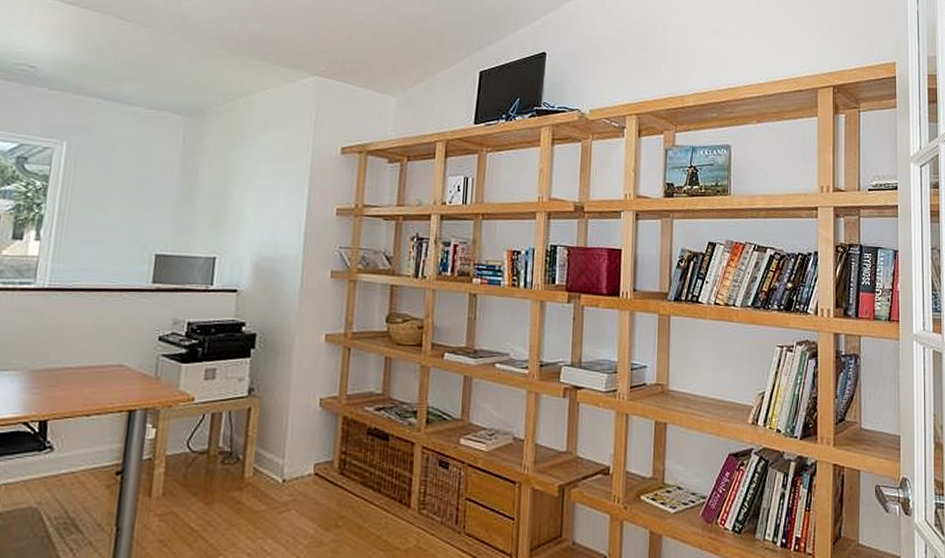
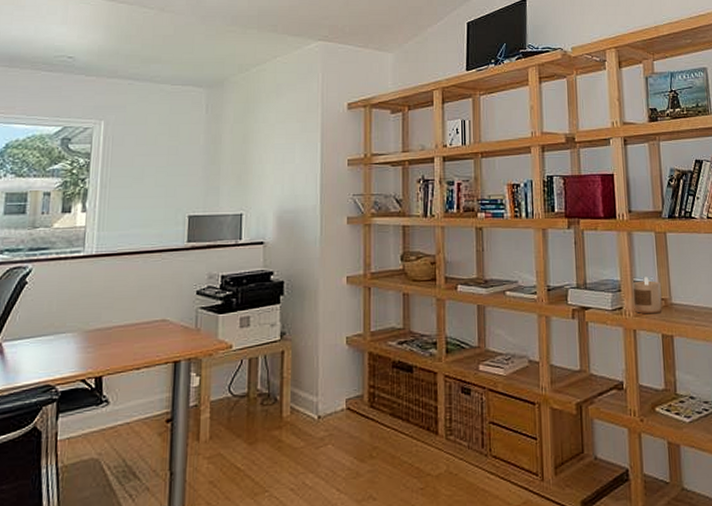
candle: none [629,360,659,400] -> present [632,276,662,315]

